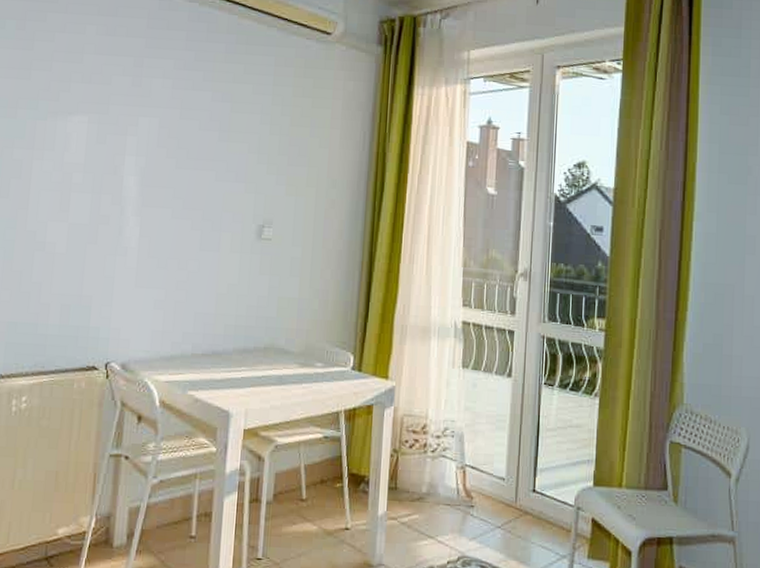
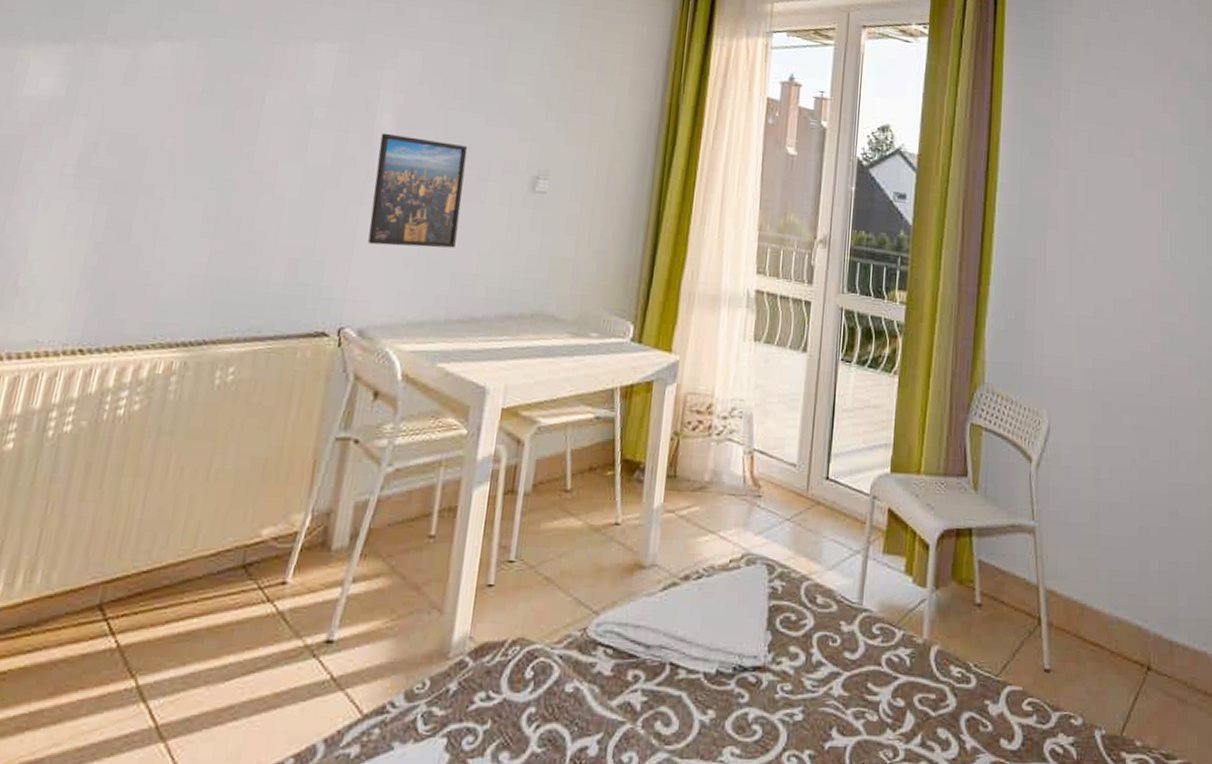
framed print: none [124,192,202,292] -> present [368,132,468,248]

